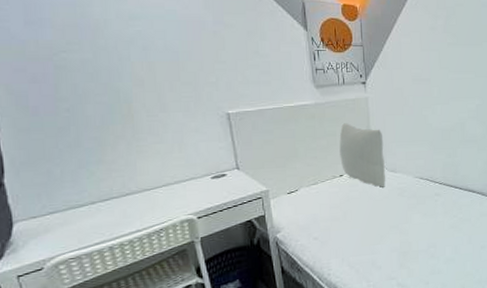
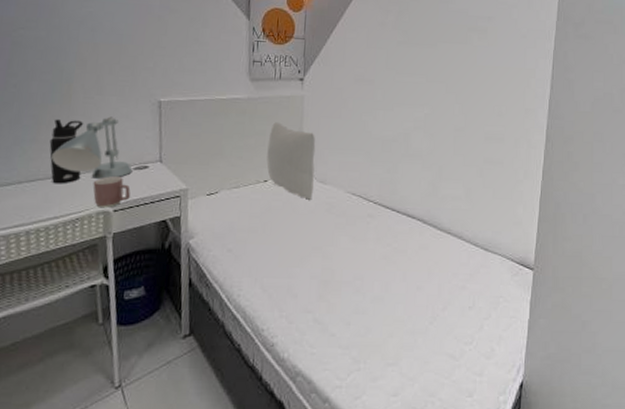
water bottle: none [118,138,158,200] -> present [49,119,84,184]
desk lamp: none [123,132,211,191] -> present [52,116,133,179]
mug: none [172,187,212,217] -> present [92,176,131,208]

